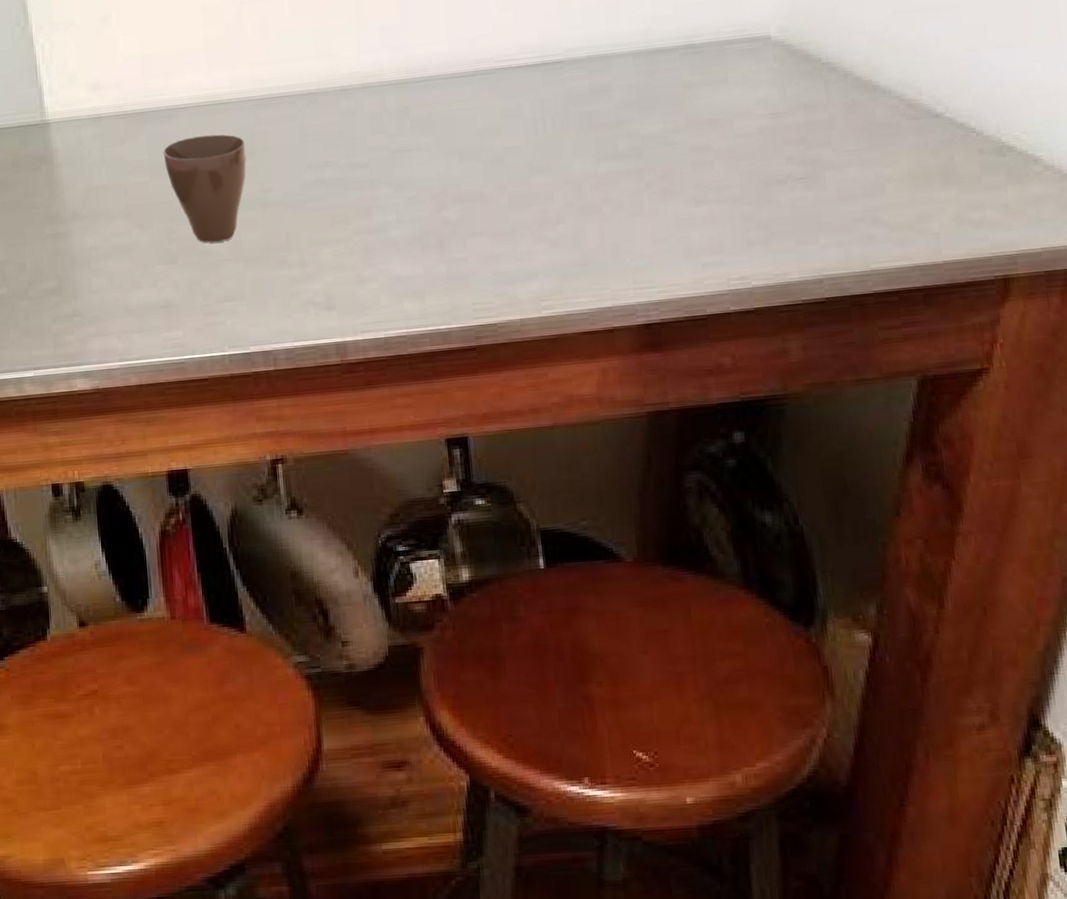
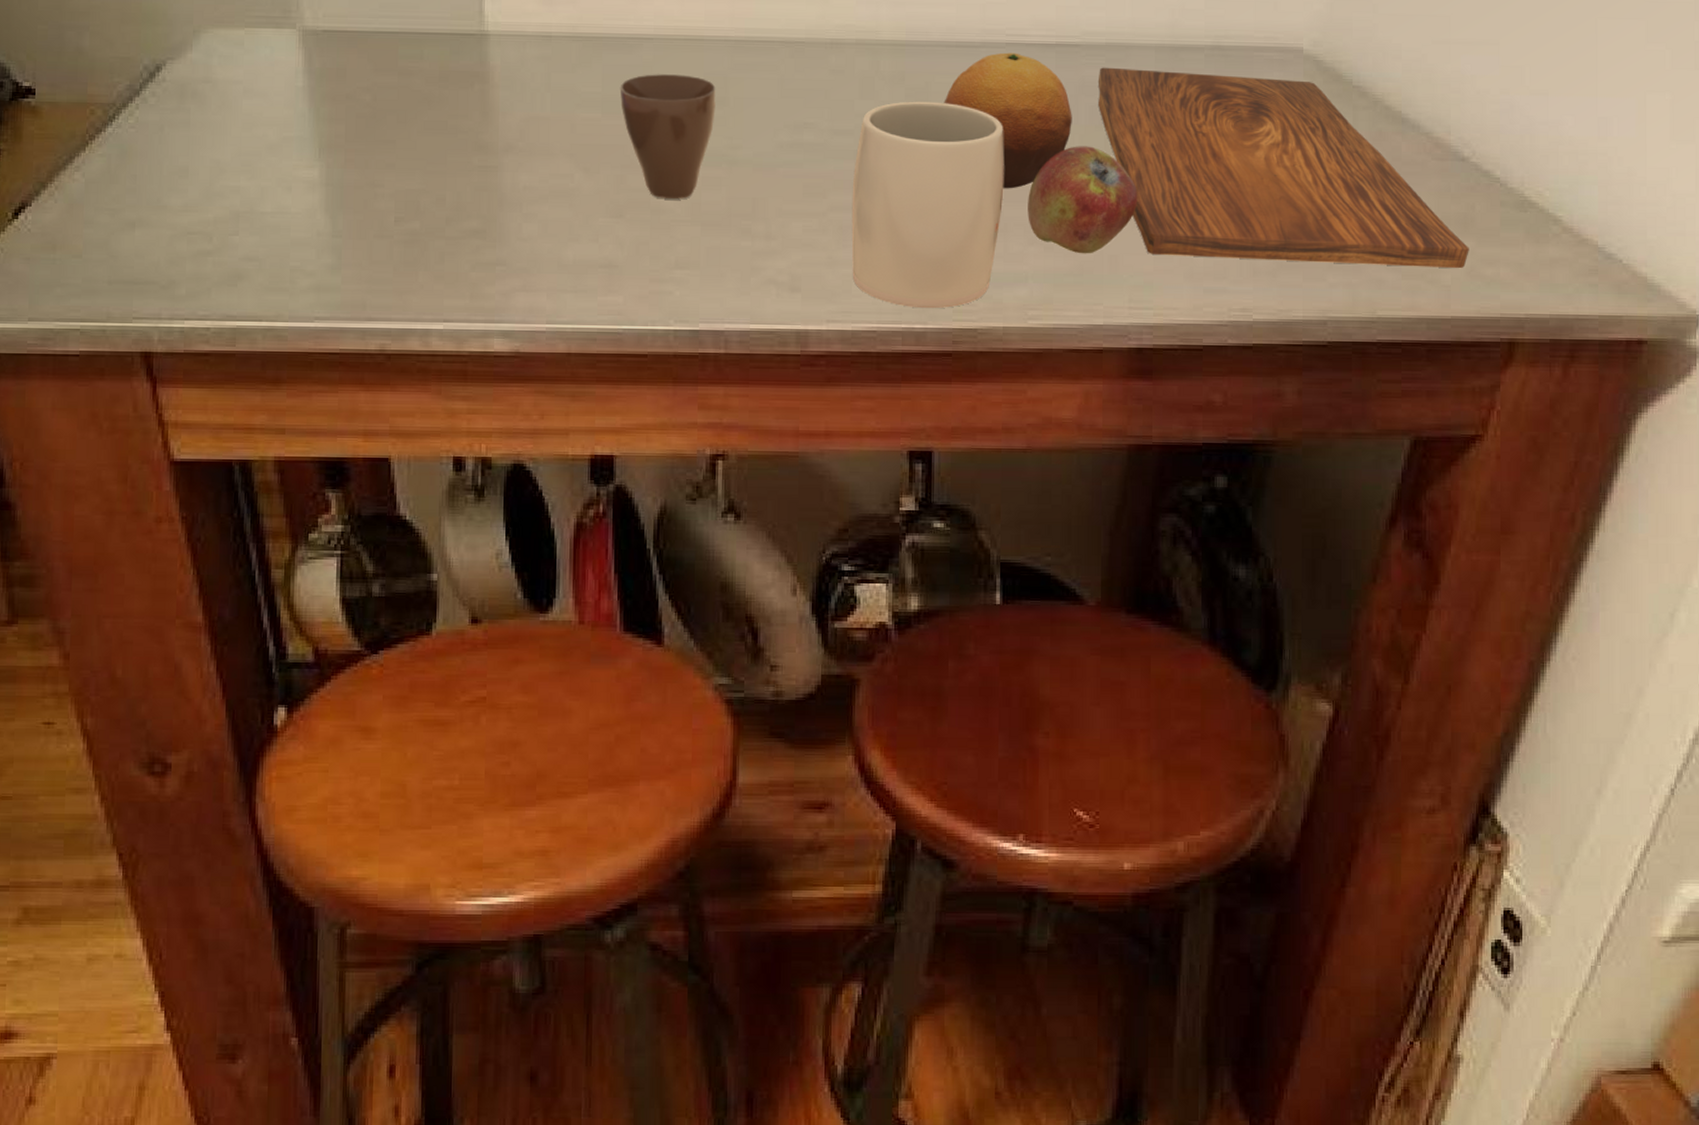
mug: none [372,128,508,312] -> present [851,101,1005,309]
fruit: none [445,76,564,197] -> present [944,52,1072,189]
fruit: none [530,149,632,246] -> present [1028,146,1138,254]
cutting board: none [582,64,954,238] -> present [1097,67,1469,268]

